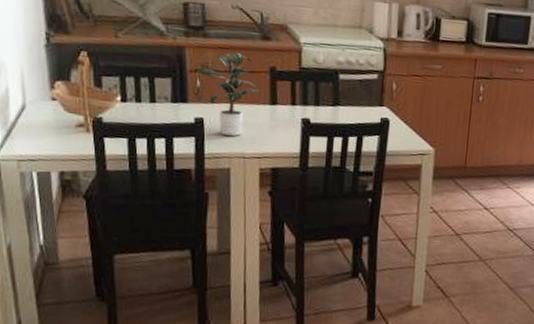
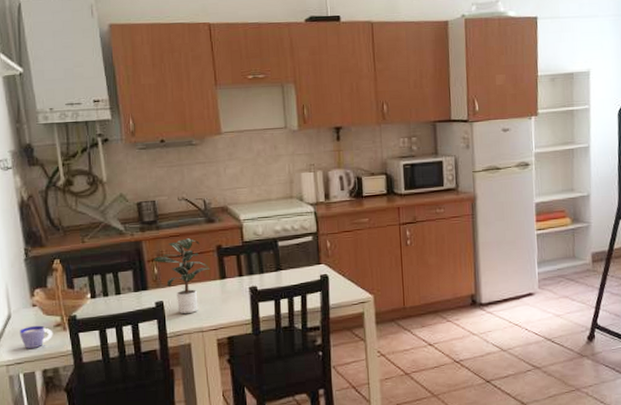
cup: none [35,121,75,147] -> present [19,325,53,348]

